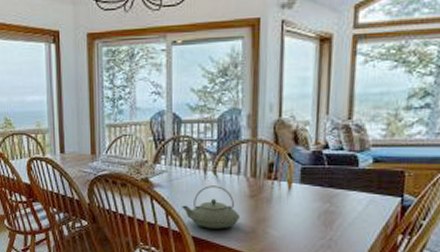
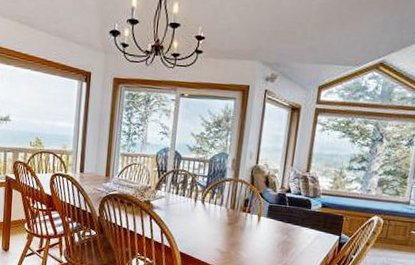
teapot: present [182,186,240,229] -> none [174,212,219,248]

